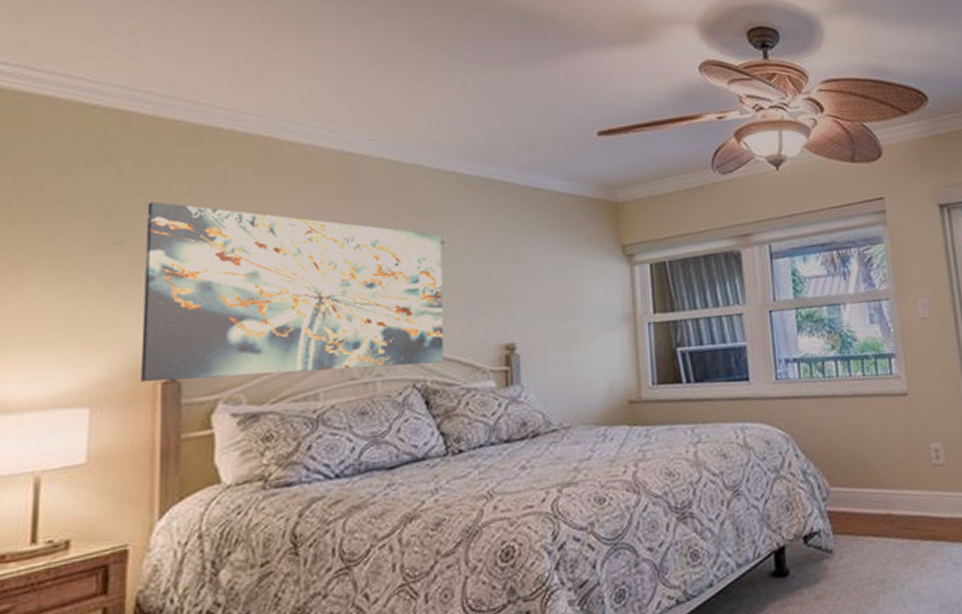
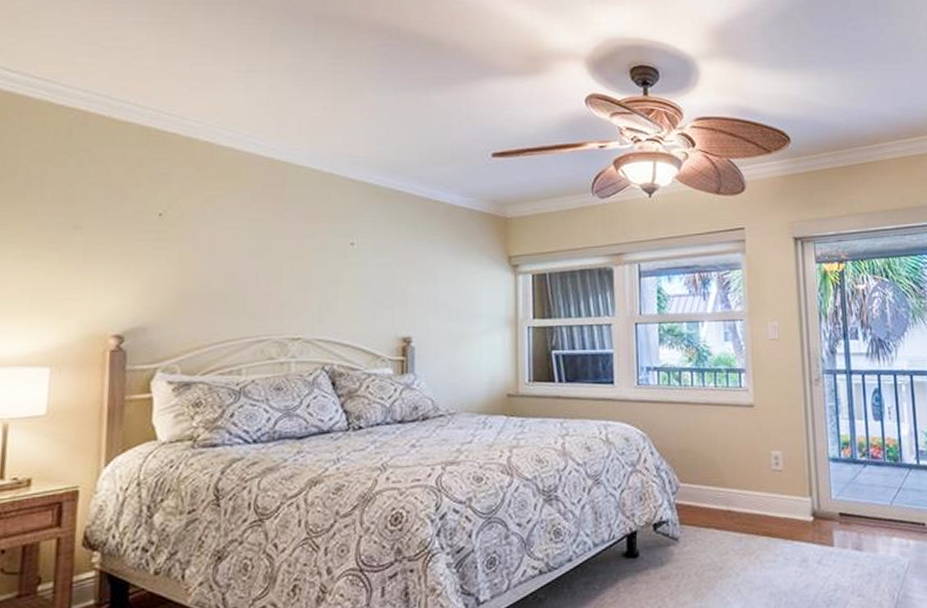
wall art: present [139,202,444,382] -> none [92,193,352,350]

